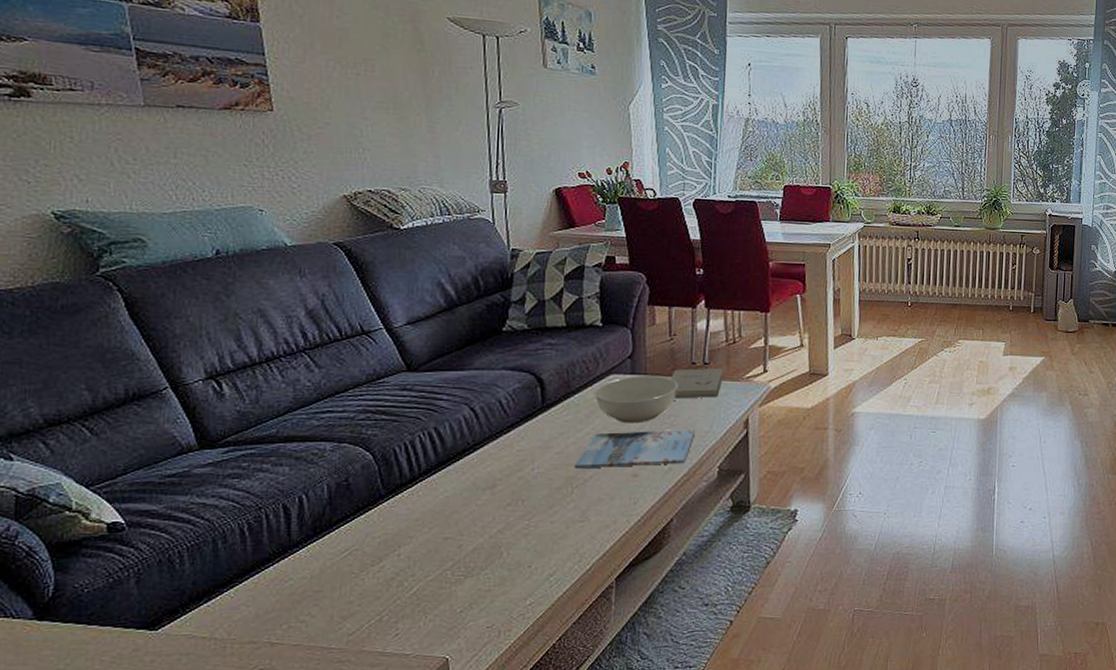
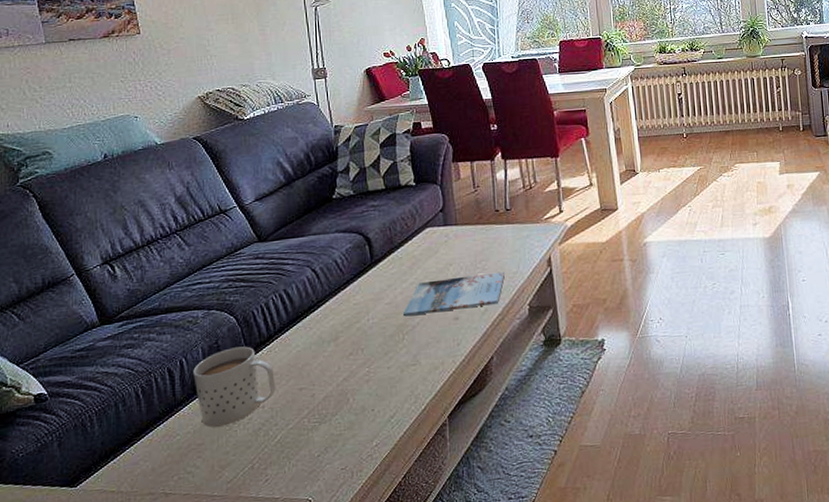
mug: none [315,487,417,573] -> present [193,346,276,428]
bowl: present [594,376,678,424] -> none [414,225,486,272]
book: present [671,368,724,399] -> none [479,213,525,245]

